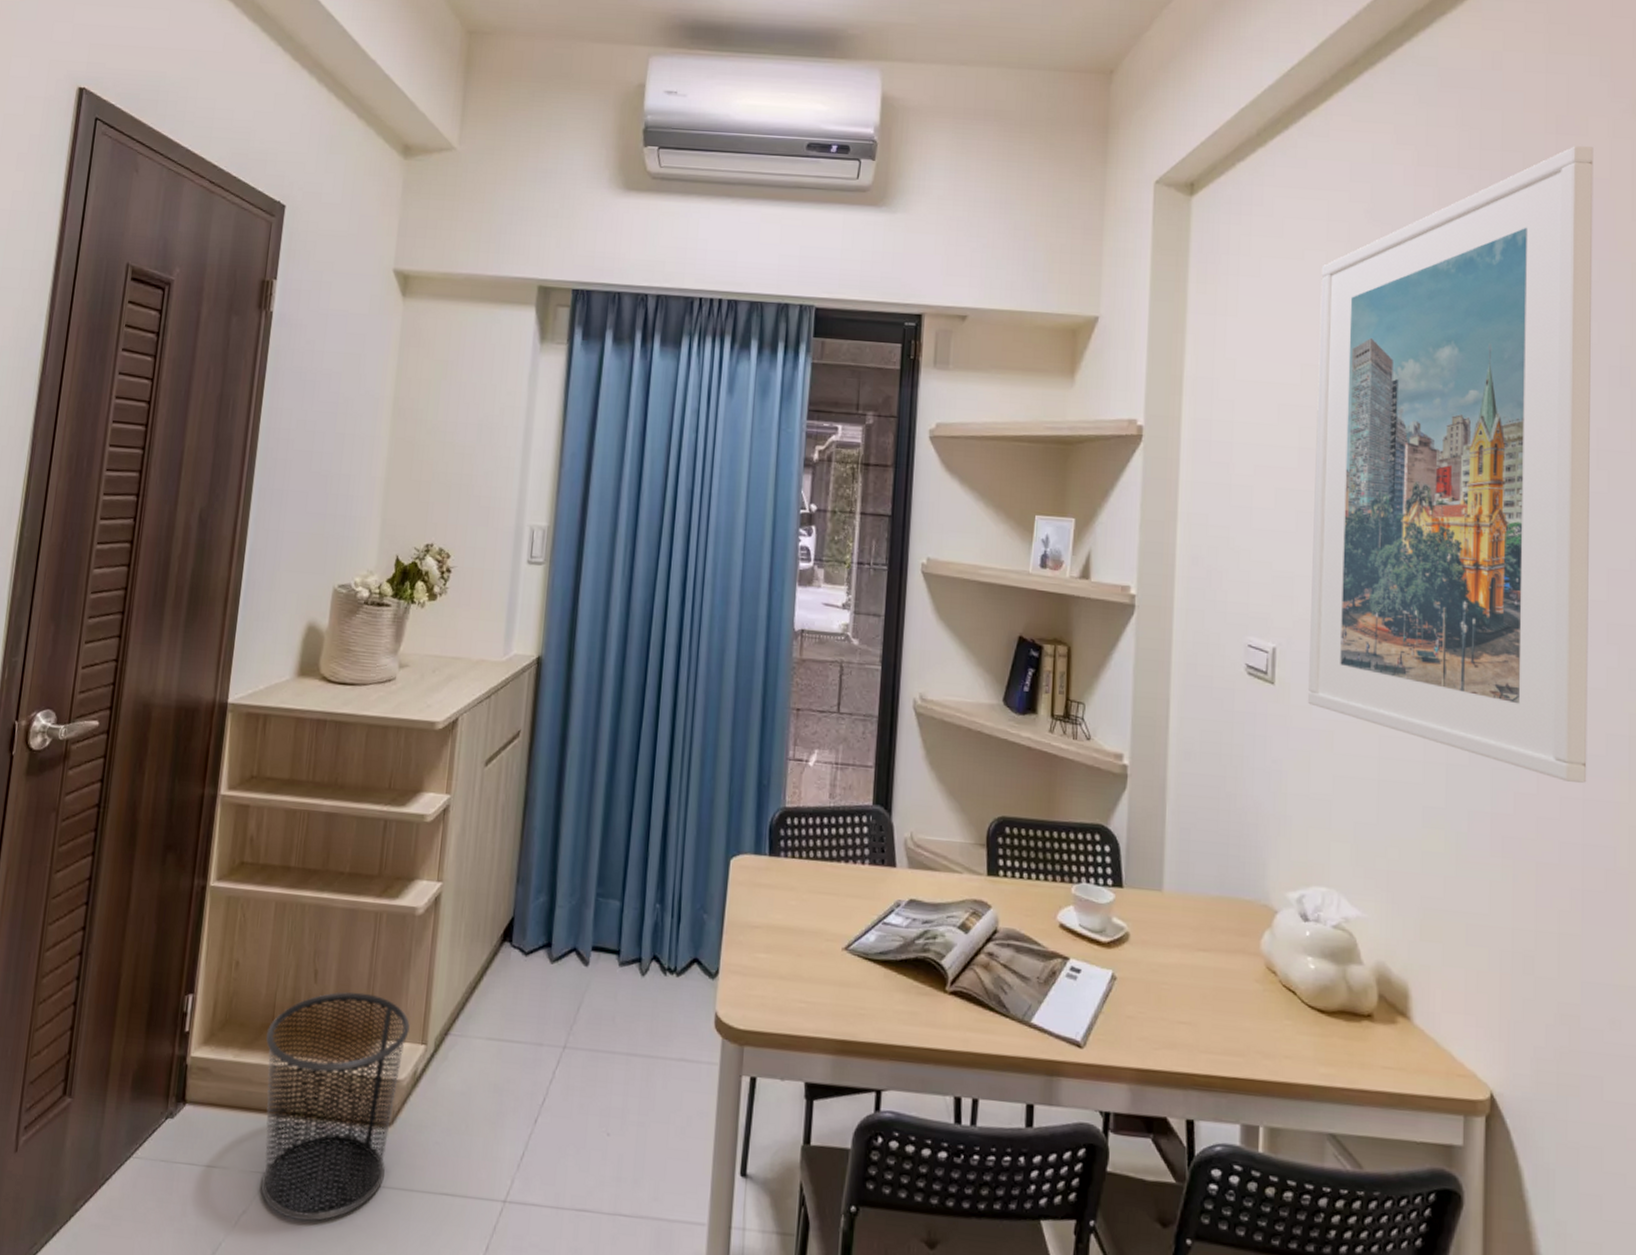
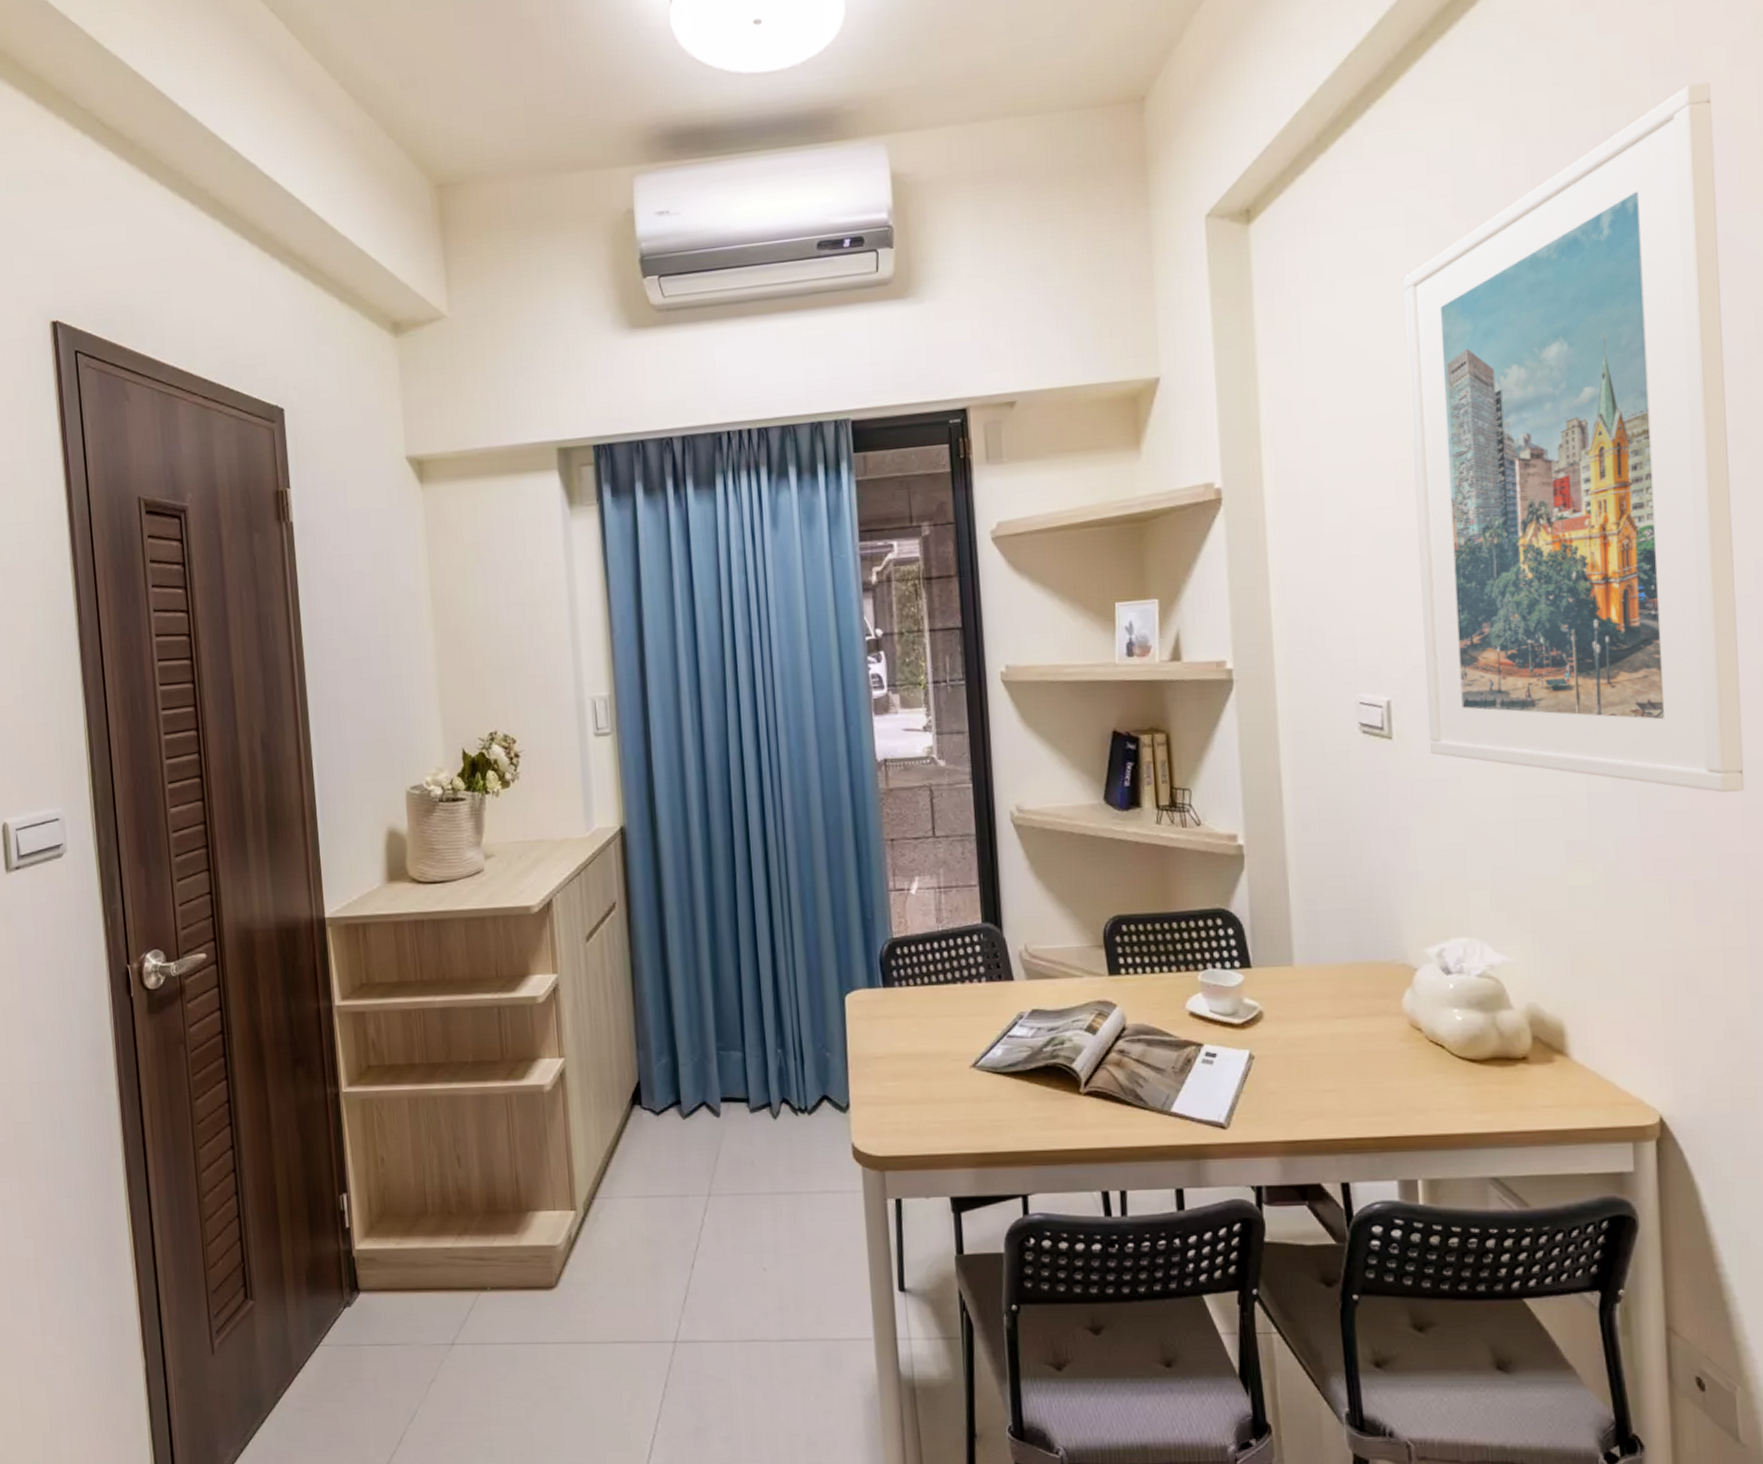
waste bin: present [261,992,410,1222] -> none [423,1170,557,1381]

